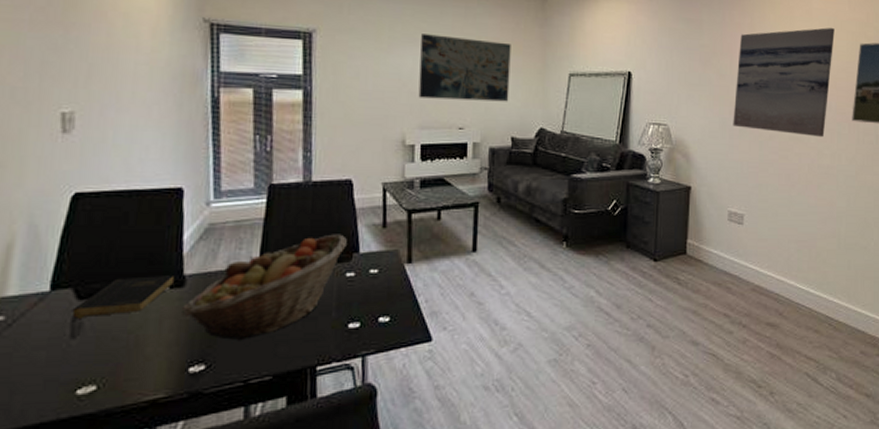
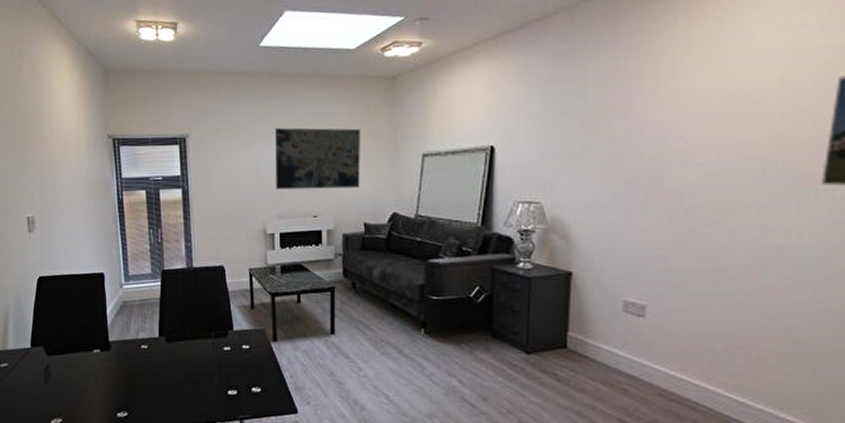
book: present [72,274,174,319] -> none [44,340,103,369]
fruit basket: present [182,234,347,341] -> none [110,313,223,397]
wall art: present [733,27,835,138] -> none [629,61,793,209]

